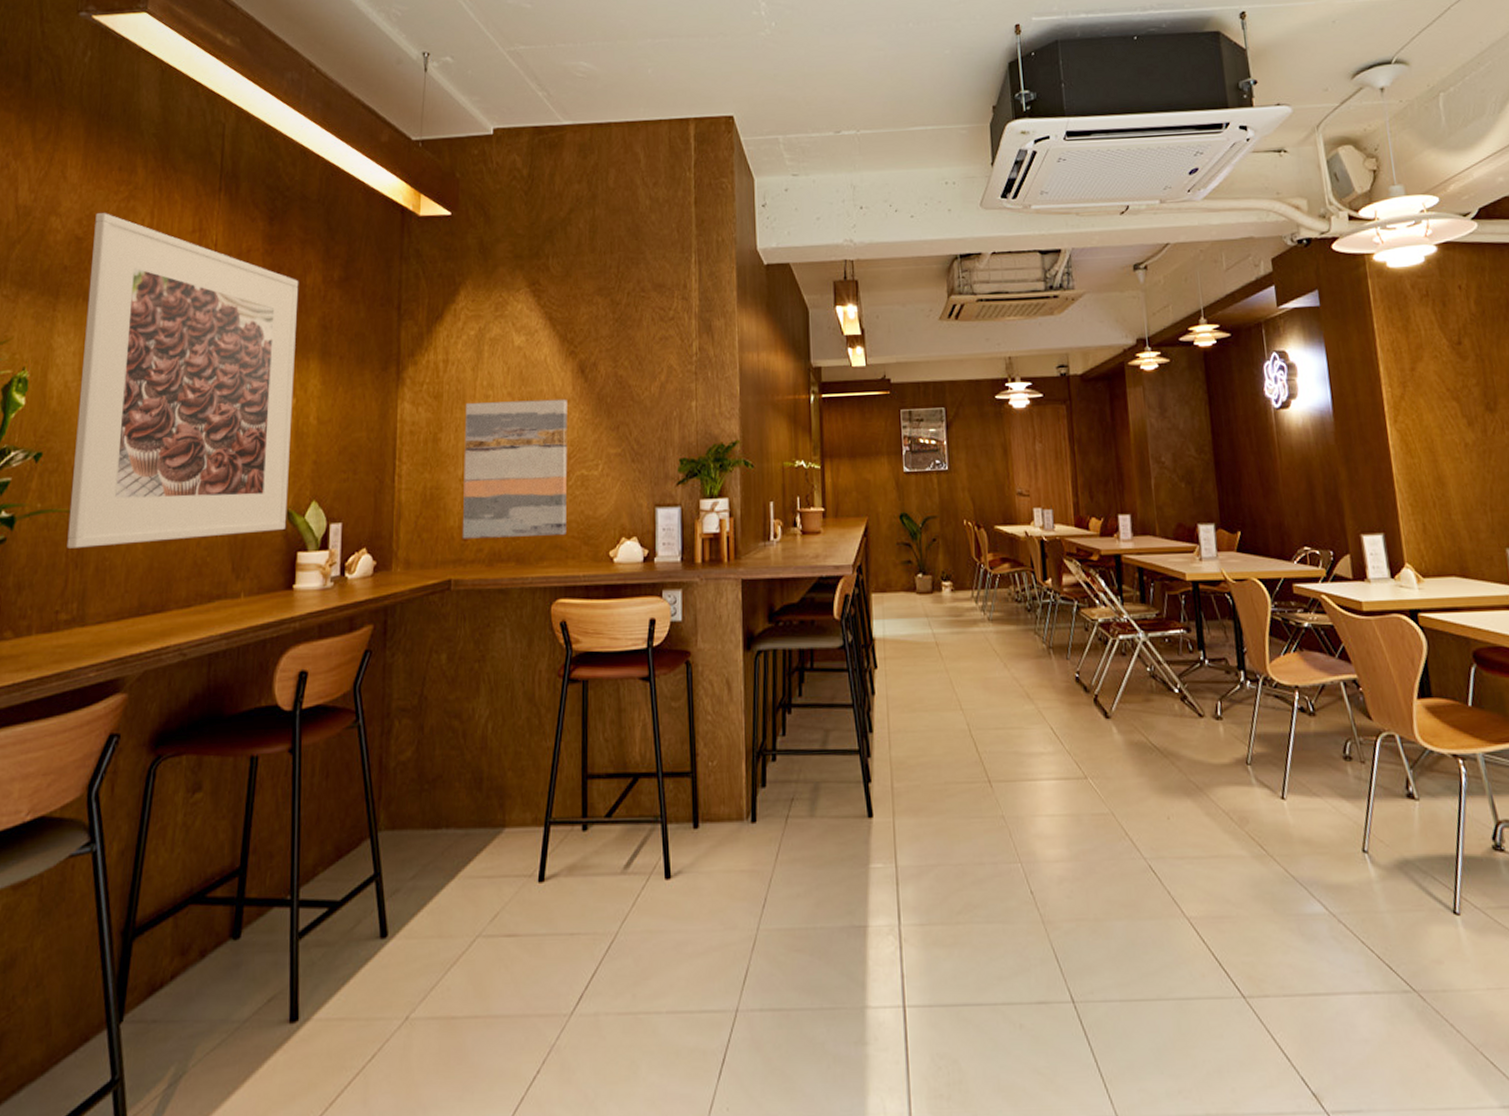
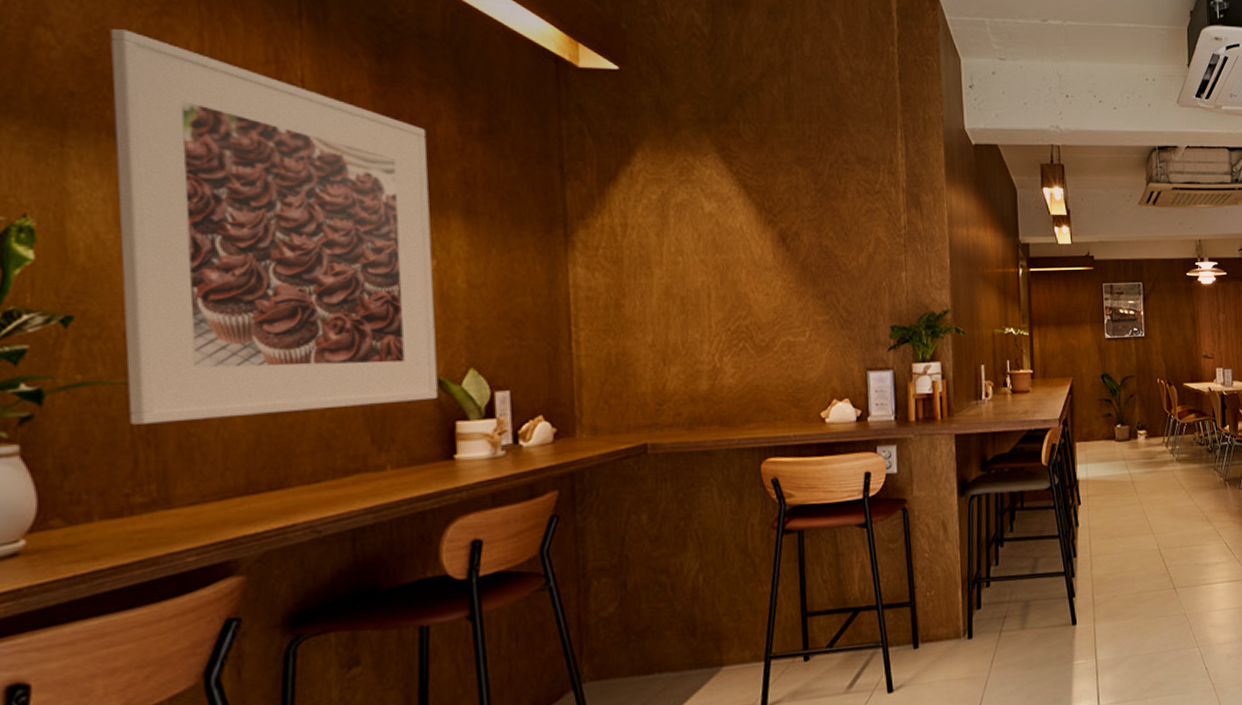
wall art: present [463,398,568,539] -> none [651,267,774,404]

